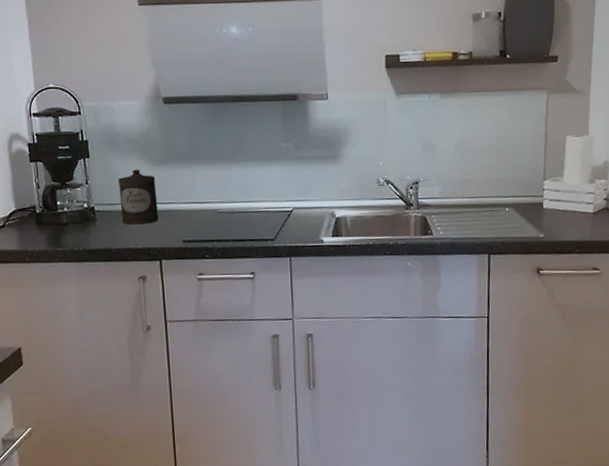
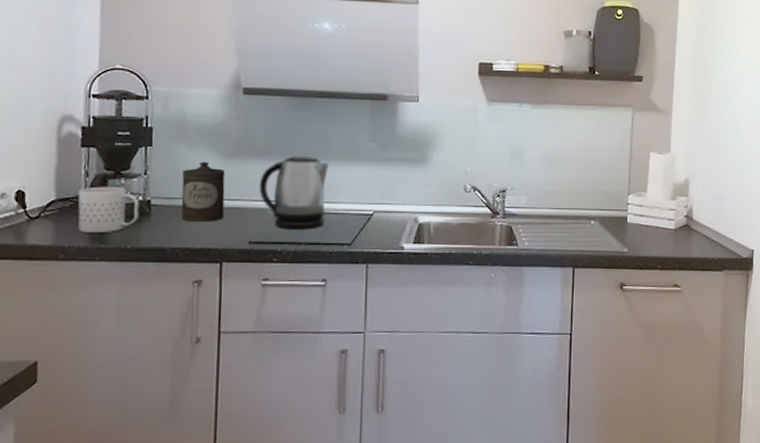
mug: none [34,196,86,238] -> present [77,186,140,233]
kettle: none [186,158,249,227] -> present [259,155,328,228]

